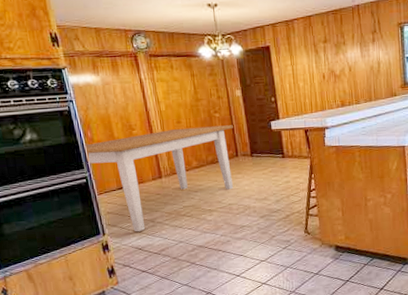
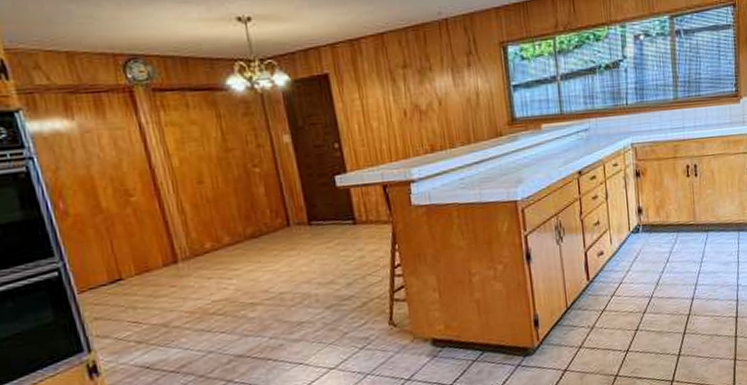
table: present [84,125,233,232] -> none [53,183,284,344]

